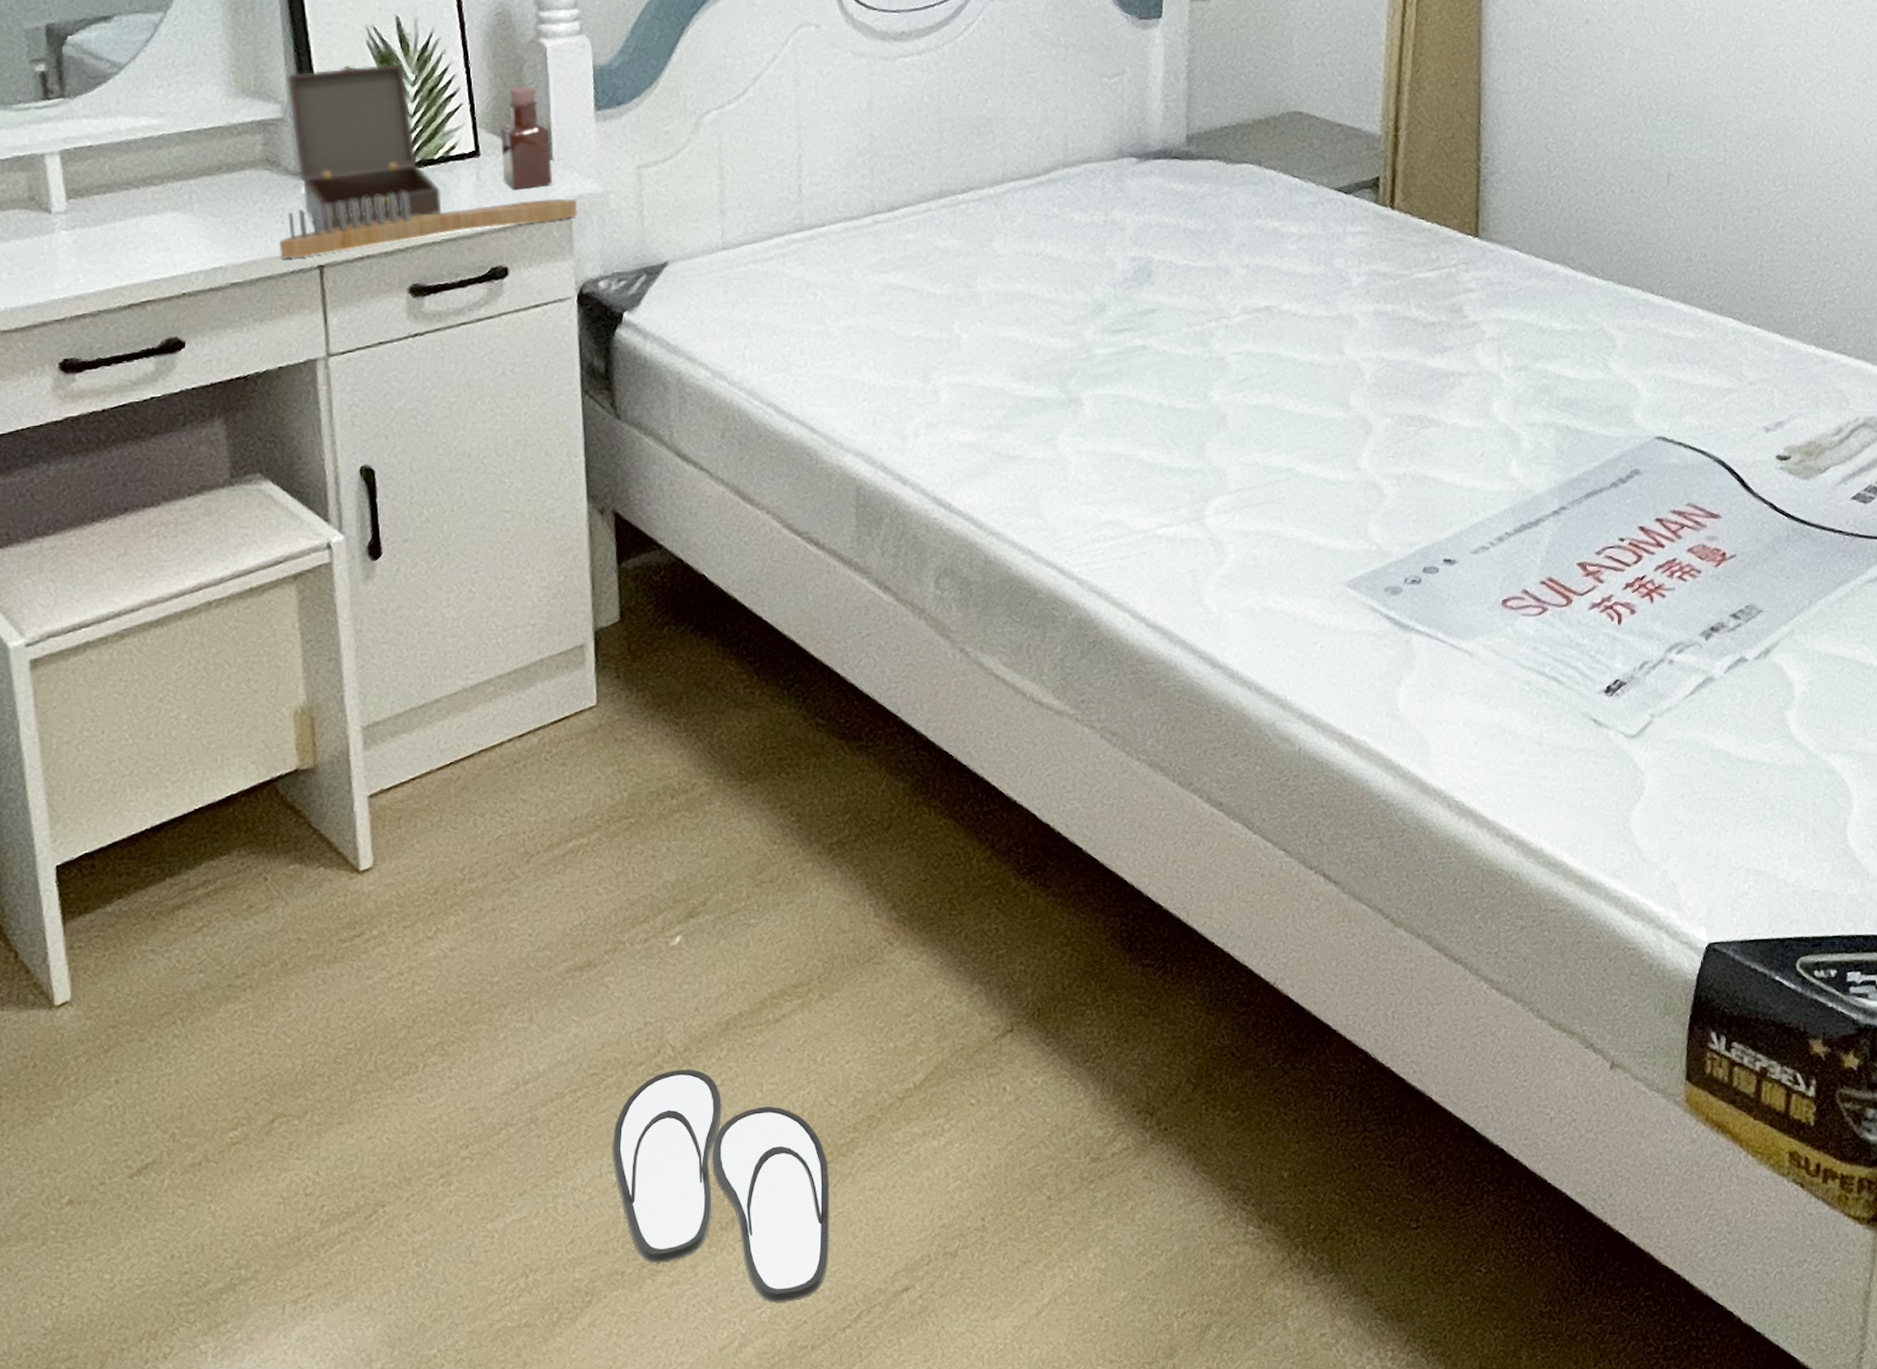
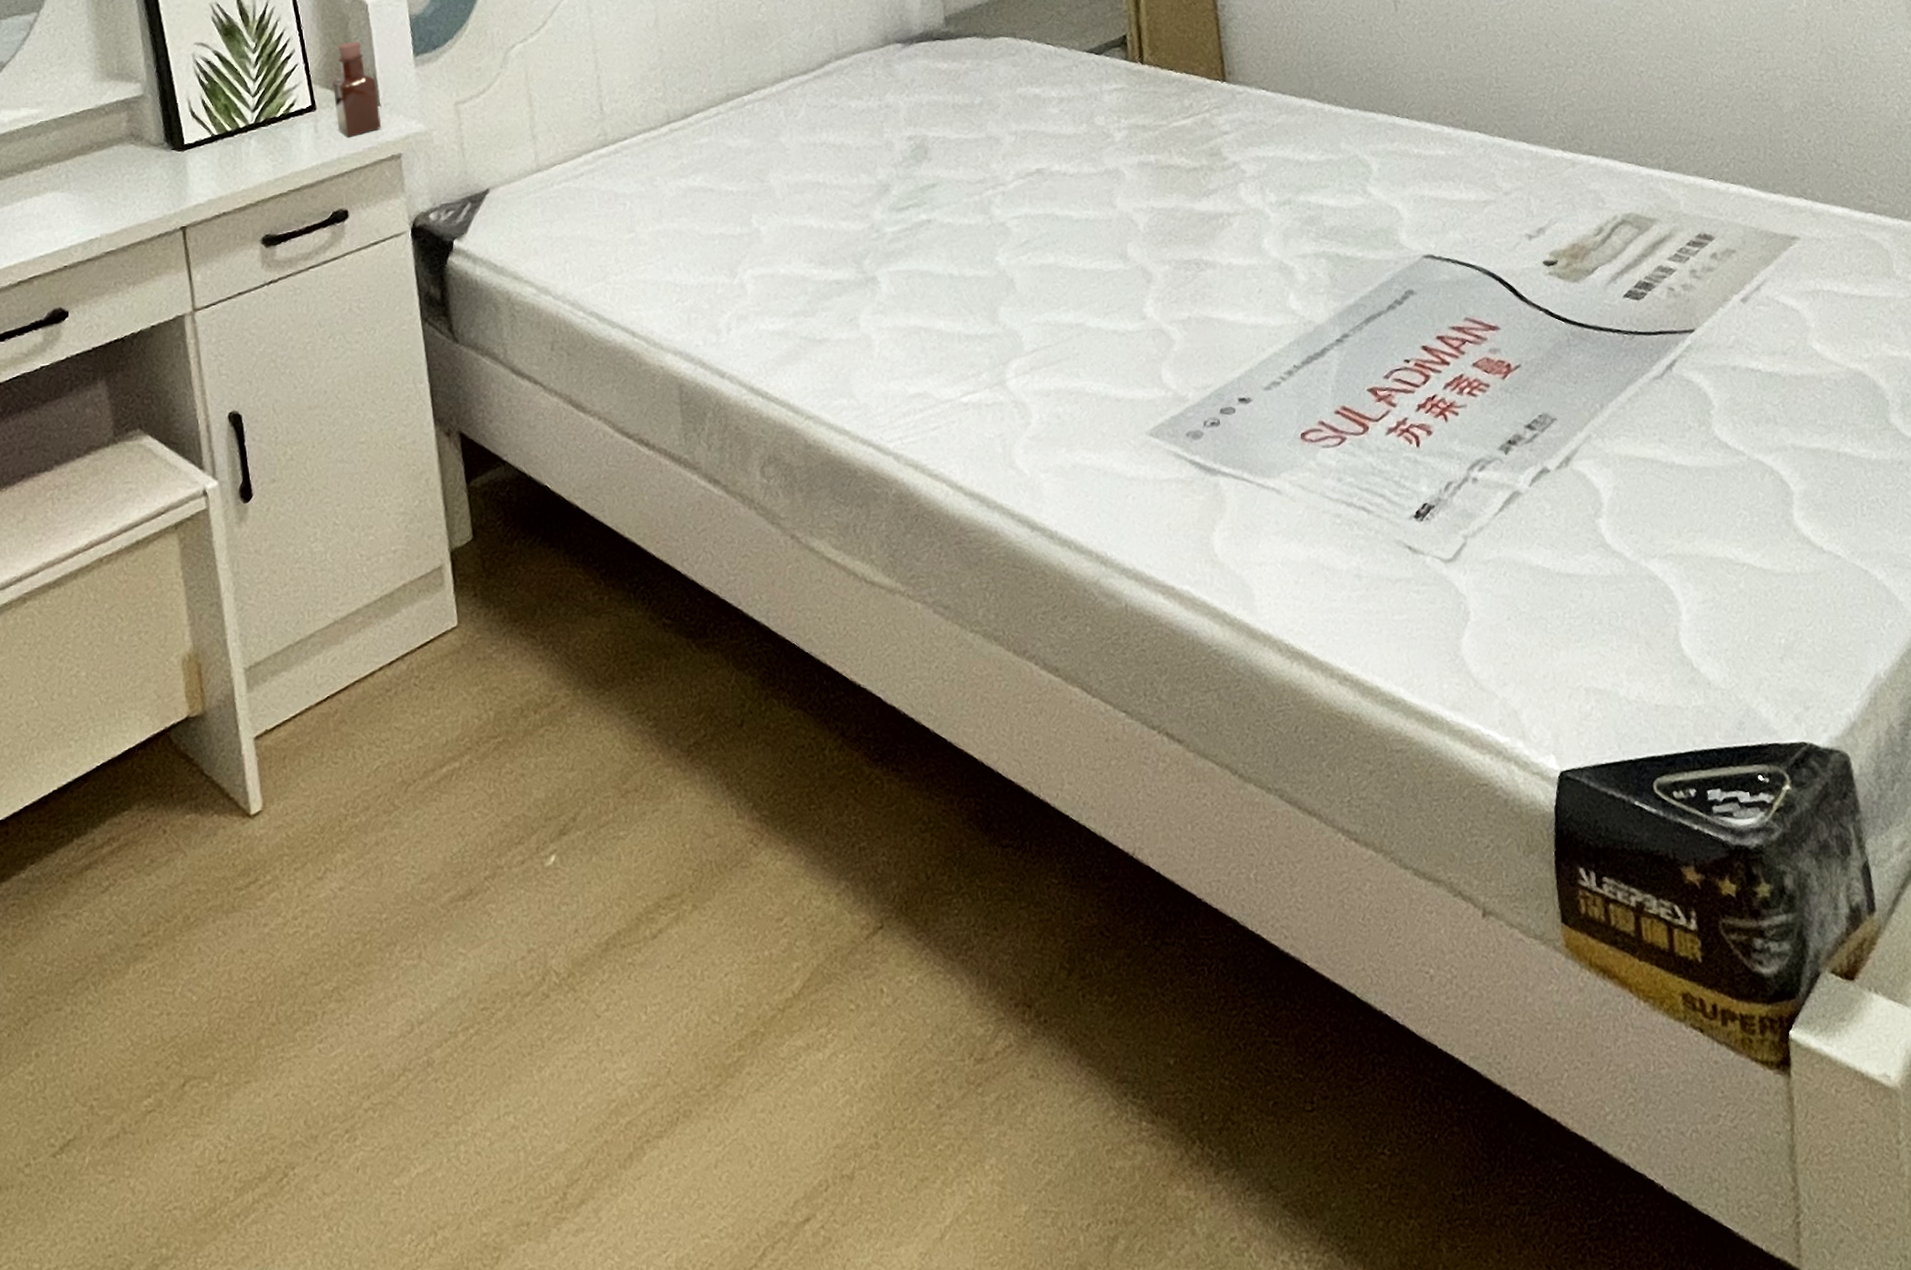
wire brush: present [278,191,578,258] -> none [145,140,406,224]
jewelry box: present [288,63,442,231] -> none [145,34,286,195]
slippers: present [612,1069,830,1303] -> none [507,995,728,1245]

